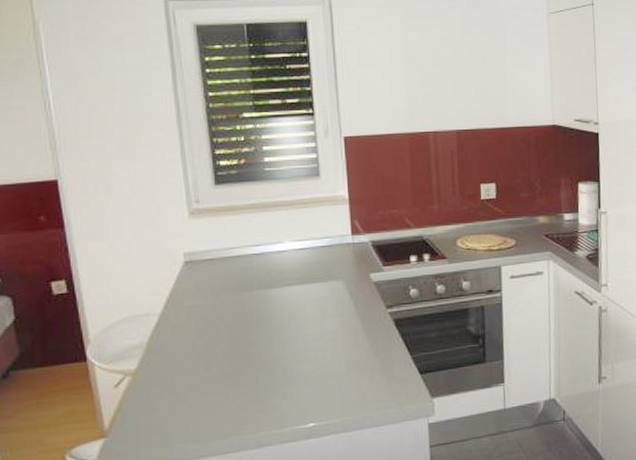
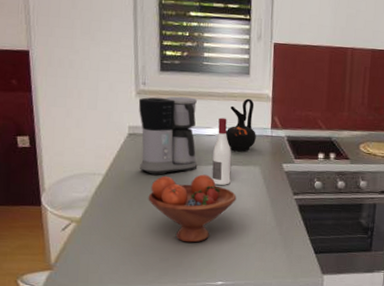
coffee maker: none [192,210,270,306] -> present [138,96,198,175]
fruit bowl: none [215,298,320,382] -> present [148,174,237,243]
wine bottle: none [286,229,311,308] -> present [211,117,232,185]
ceramic jug: none [298,203,335,267] -> present [225,98,256,152]

